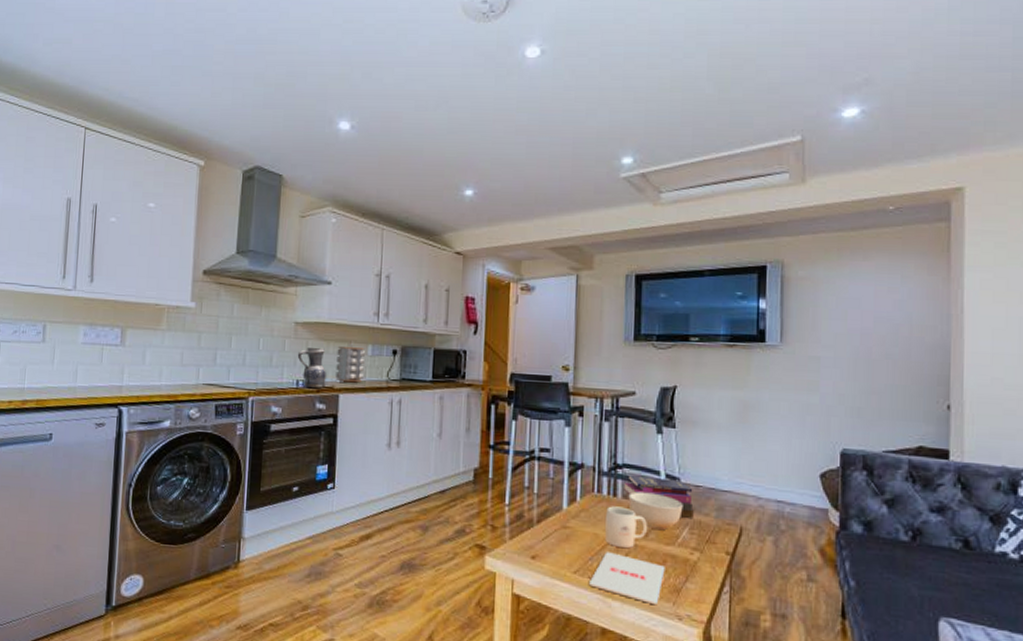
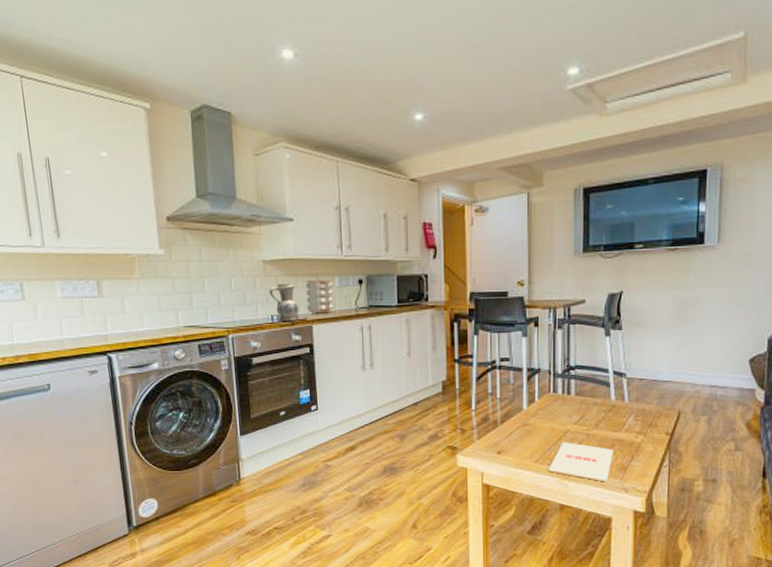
mug: present [604,506,647,549] -> none [560,403,597,438]
books: present [624,476,694,519] -> none [577,375,638,408]
bowl: present [628,491,683,530] -> none [580,388,629,419]

